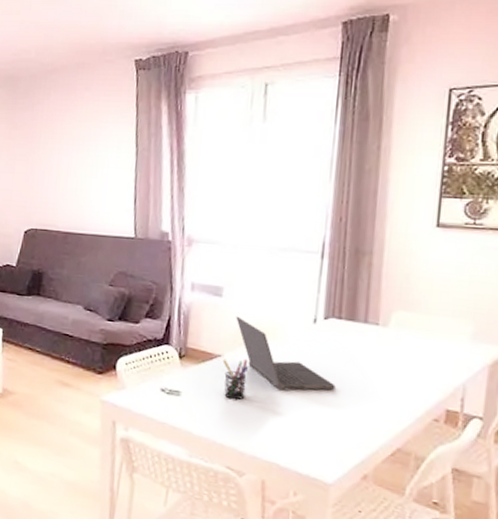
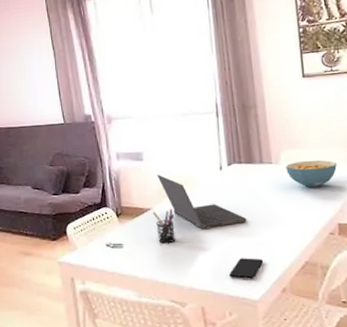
smartphone: none [302,431,347,458] -> present [229,258,264,279]
cereal bowl: none [394,327,458,363] -> present [286,159,337,188]

